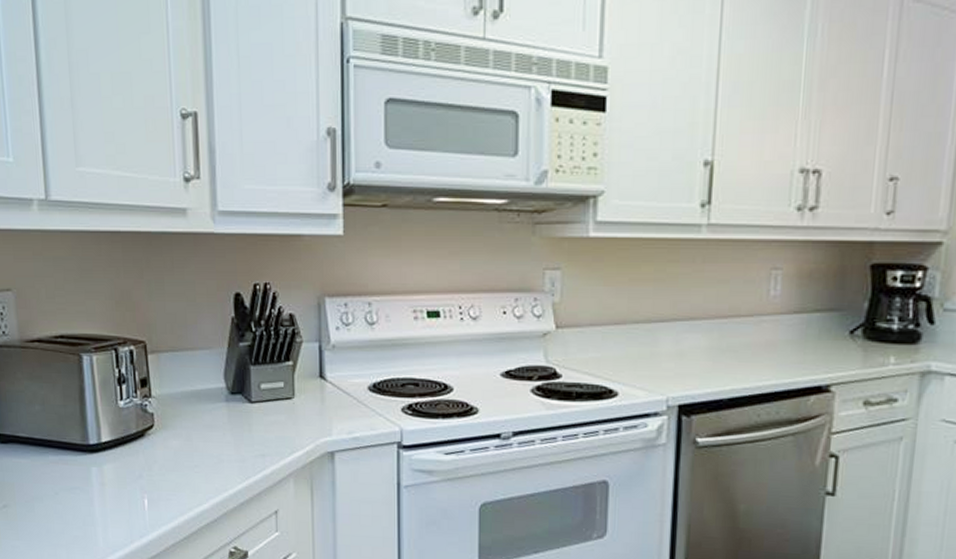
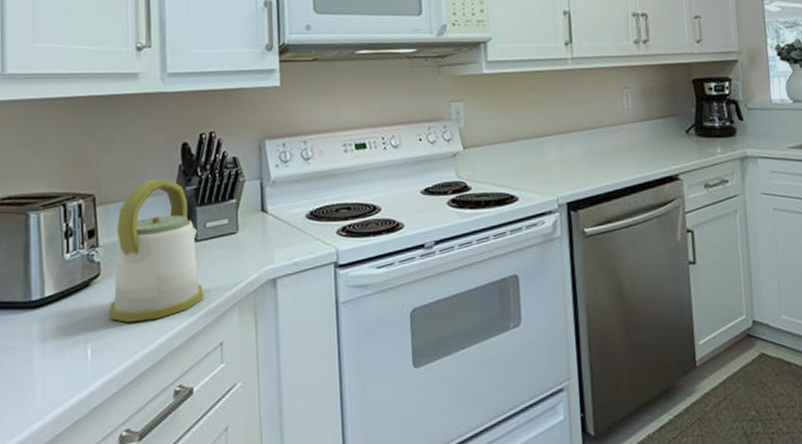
kettle: none [163,330,259,479] -> present [108,178,204,322]

